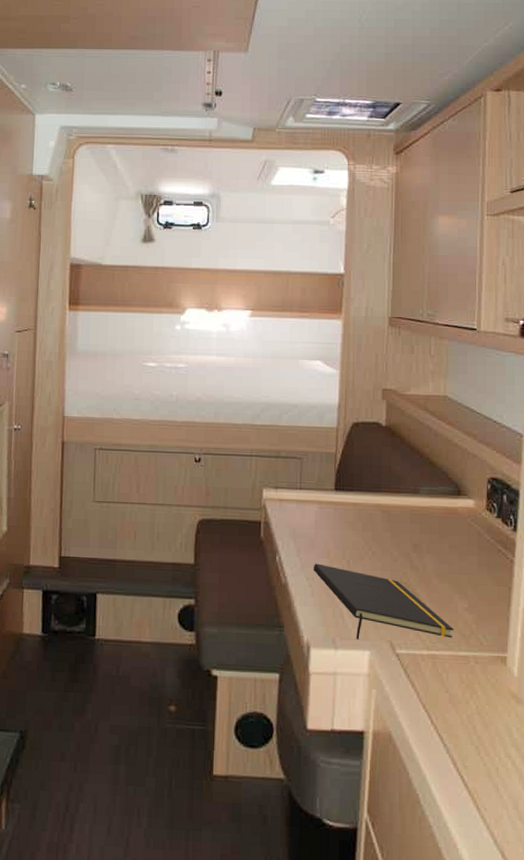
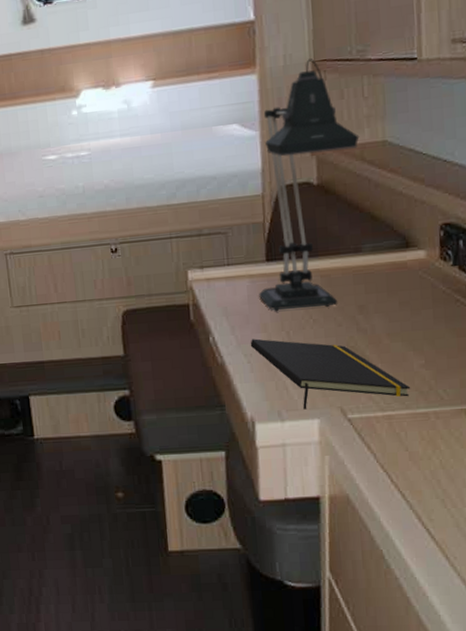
desk lamp: none [325,314,425,542] -> present [259,58,360,311]

